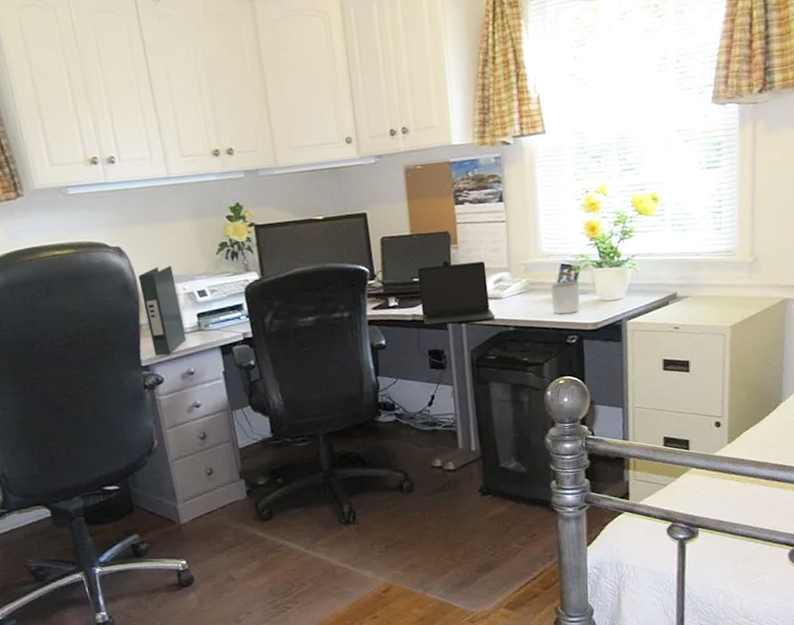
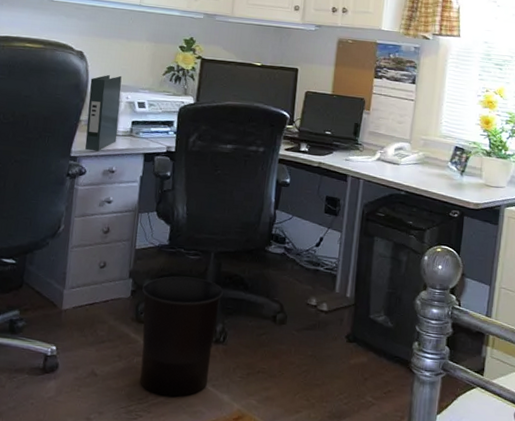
waste bin: none [257,464,348,585] -> present [140,276,223,397]
laptop: present [417,261,496,327] -> none [327,123,391,182]
mug: present [551,281,580,315] -> none [442,161,469,191]

